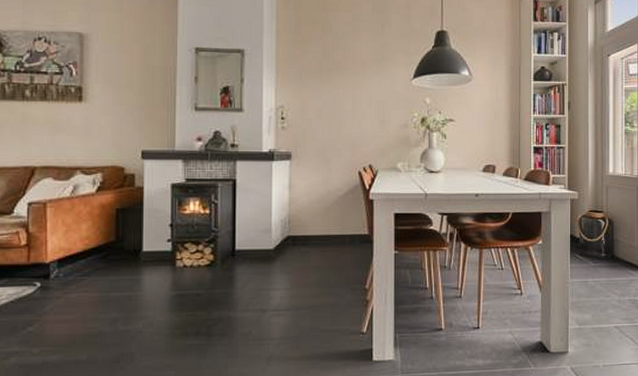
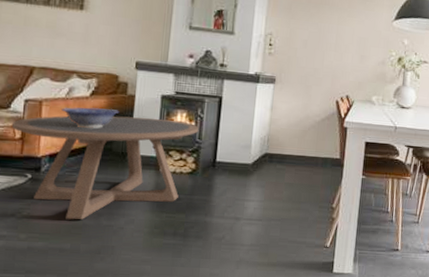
coffee table: none [17,210,213,328] -> present [12,115,198,220]
decorative bowl: none [67,204,128,227] -> present [61,107,120,129]

